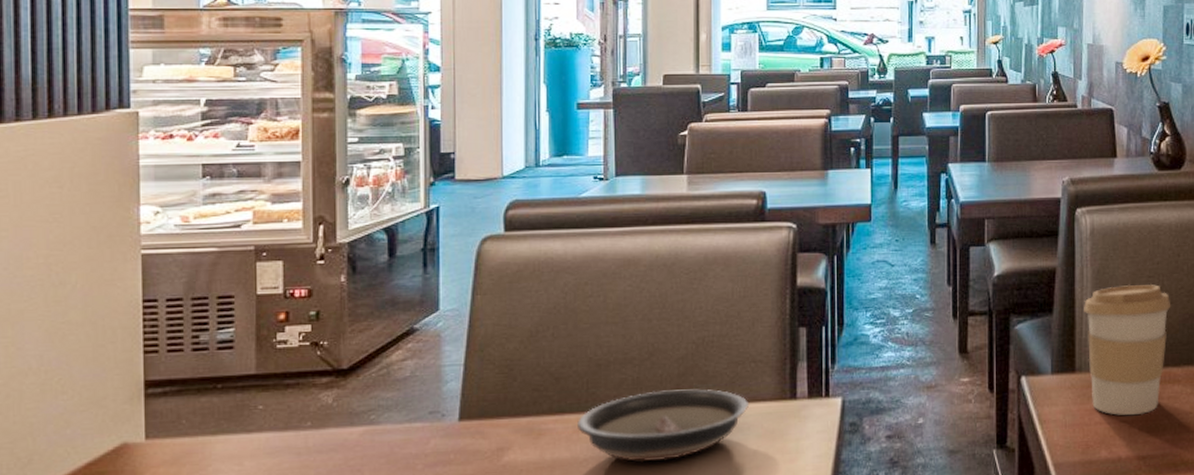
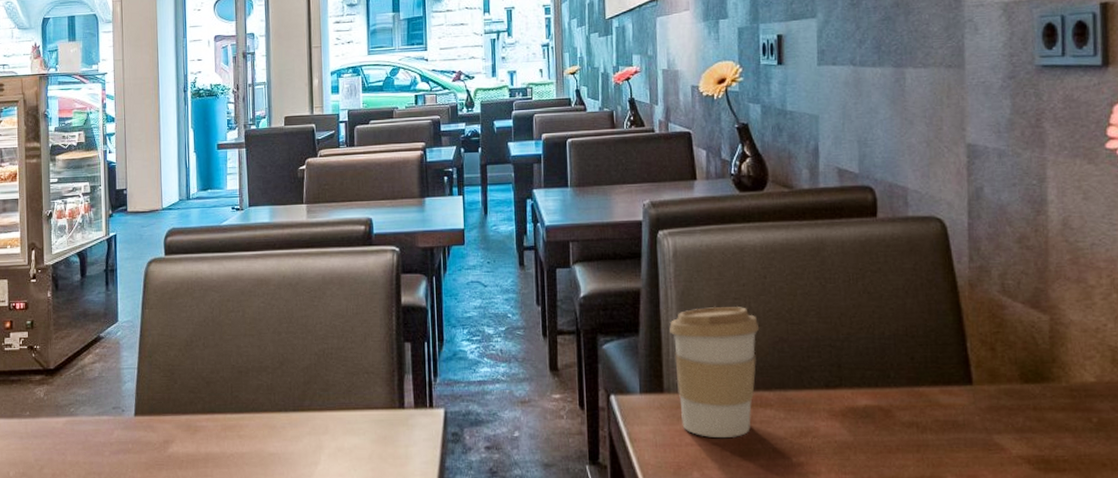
saucer: present [577,389,748,462] -> none [225,396,363,460]

